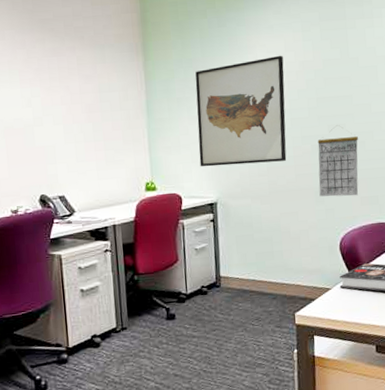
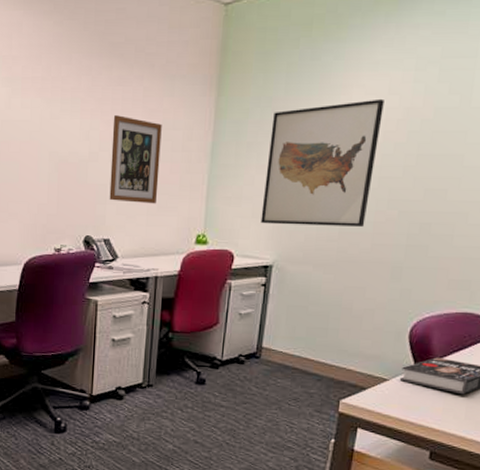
wall art: none [52,82,104,160] -> present [109,115,162,204]
calendar: present [317,125,359,197] -> none [396,190,461,278]

